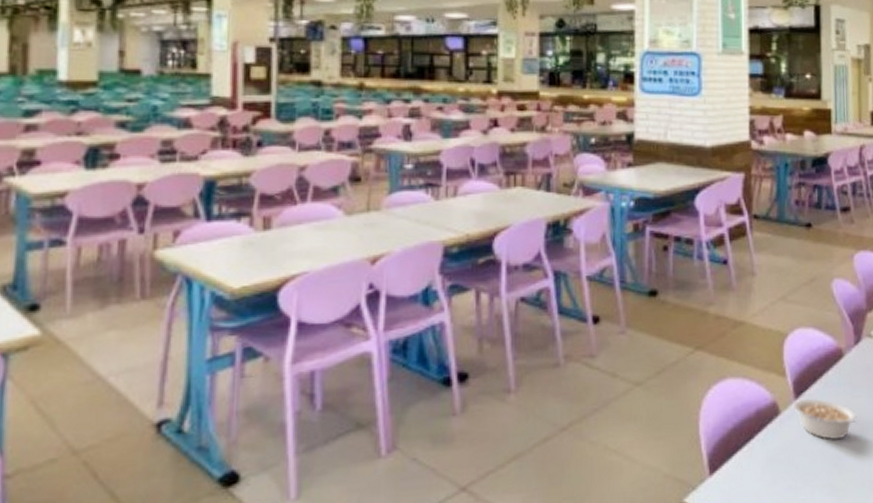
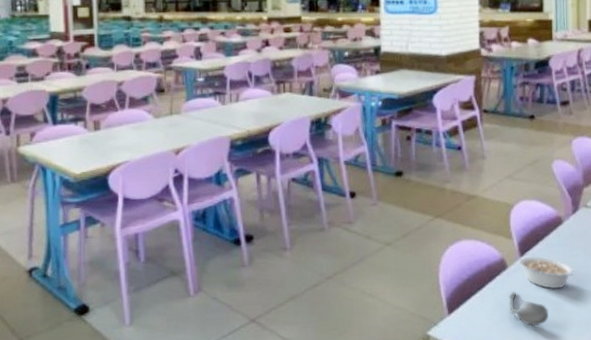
spoon: none [781,444,828,489] -> present [508,292,548,327]

